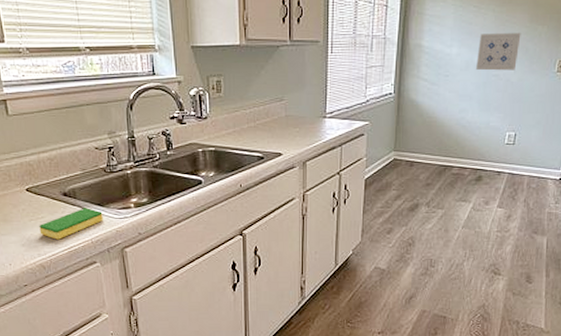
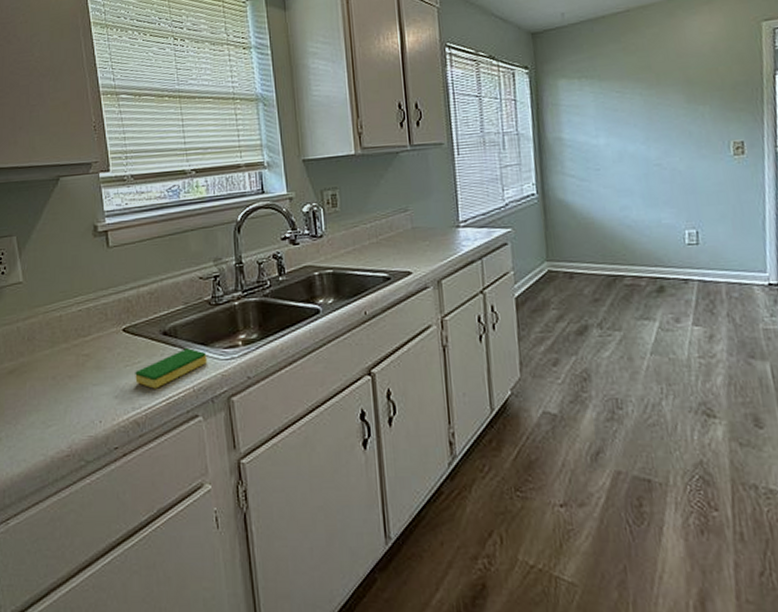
wall art: present [476,33,521,71] -> none [629,115,681,161]

